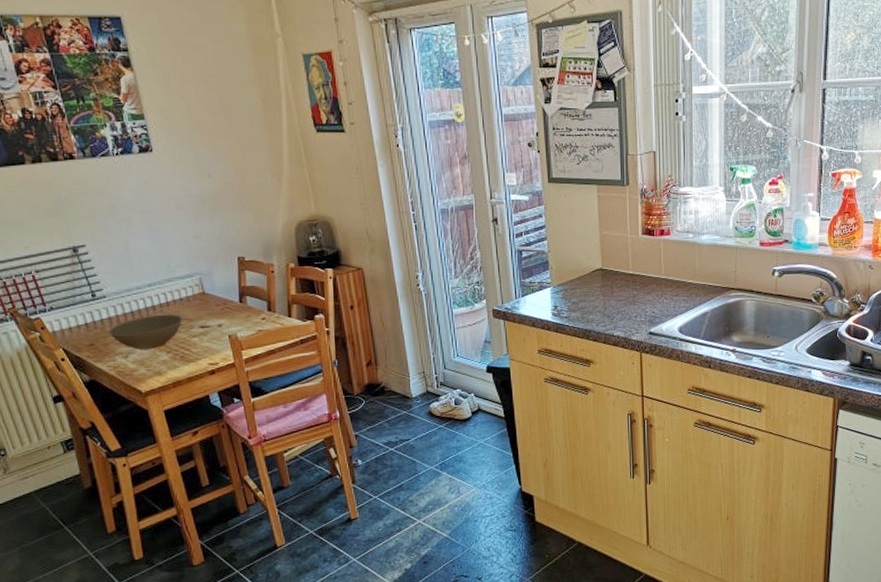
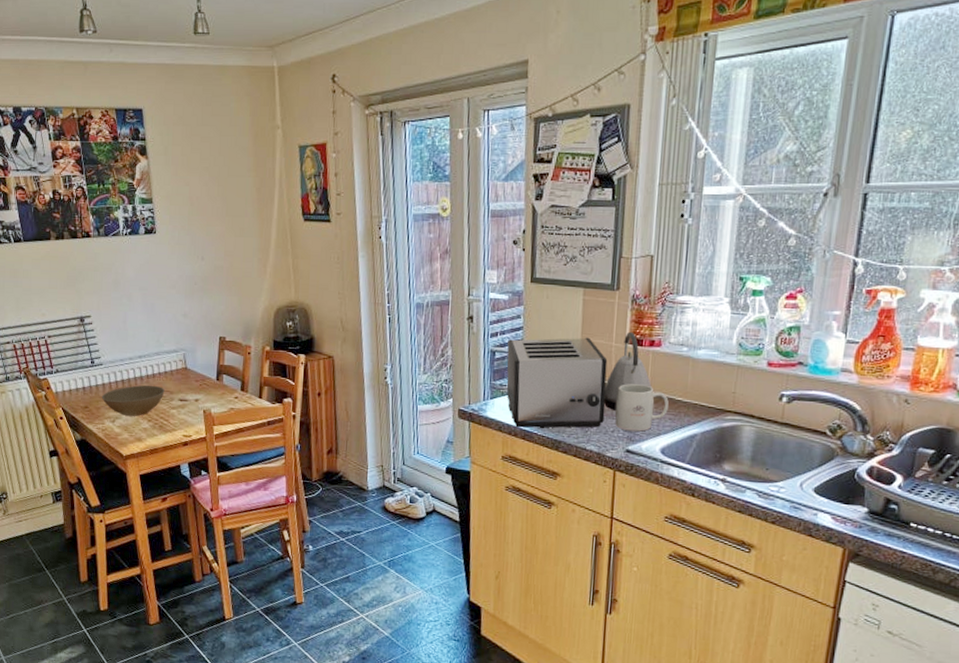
toaster: none [533,231,627,322] -> present [506,337,608,429]
kettle: none [624,224,666,297] -> present [603,332,652,411]
mug: none [635,271,681,315] -> present [614,384,669,432]

